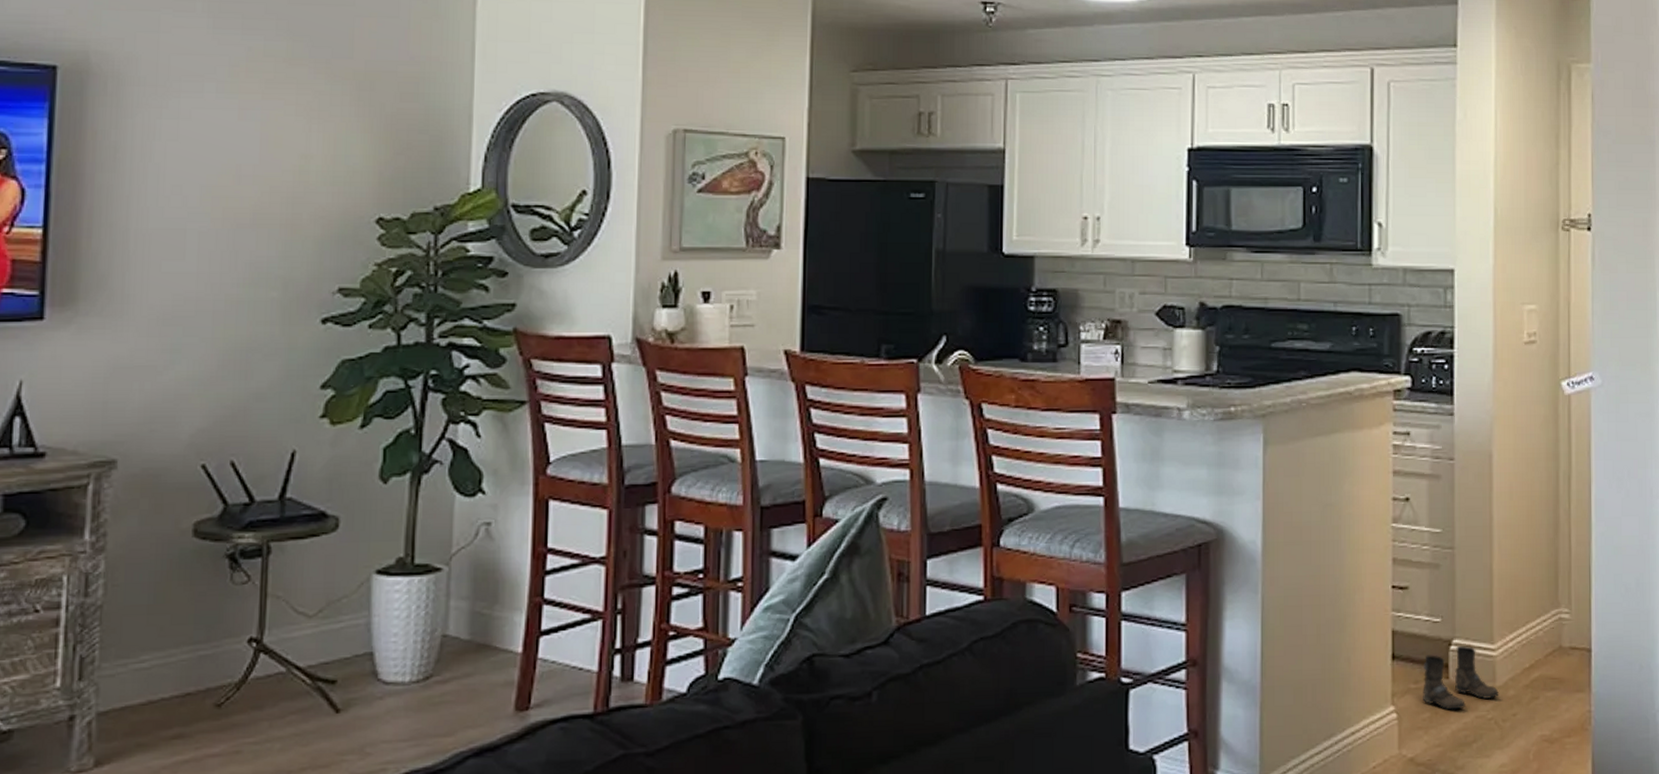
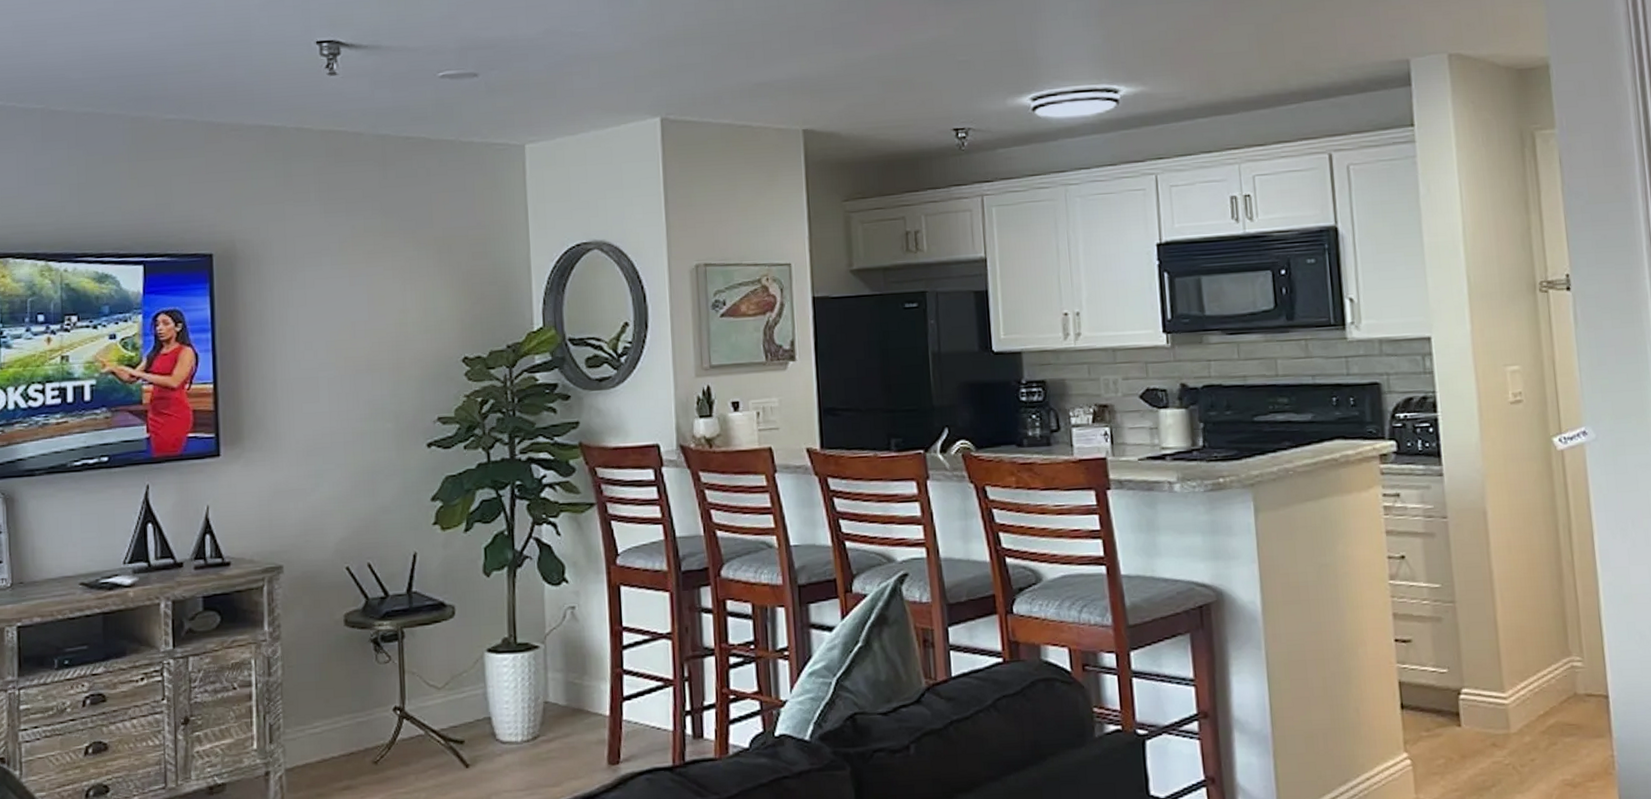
boots: present [1423,646,1500,710] -> none [1434,695,1515,757]

